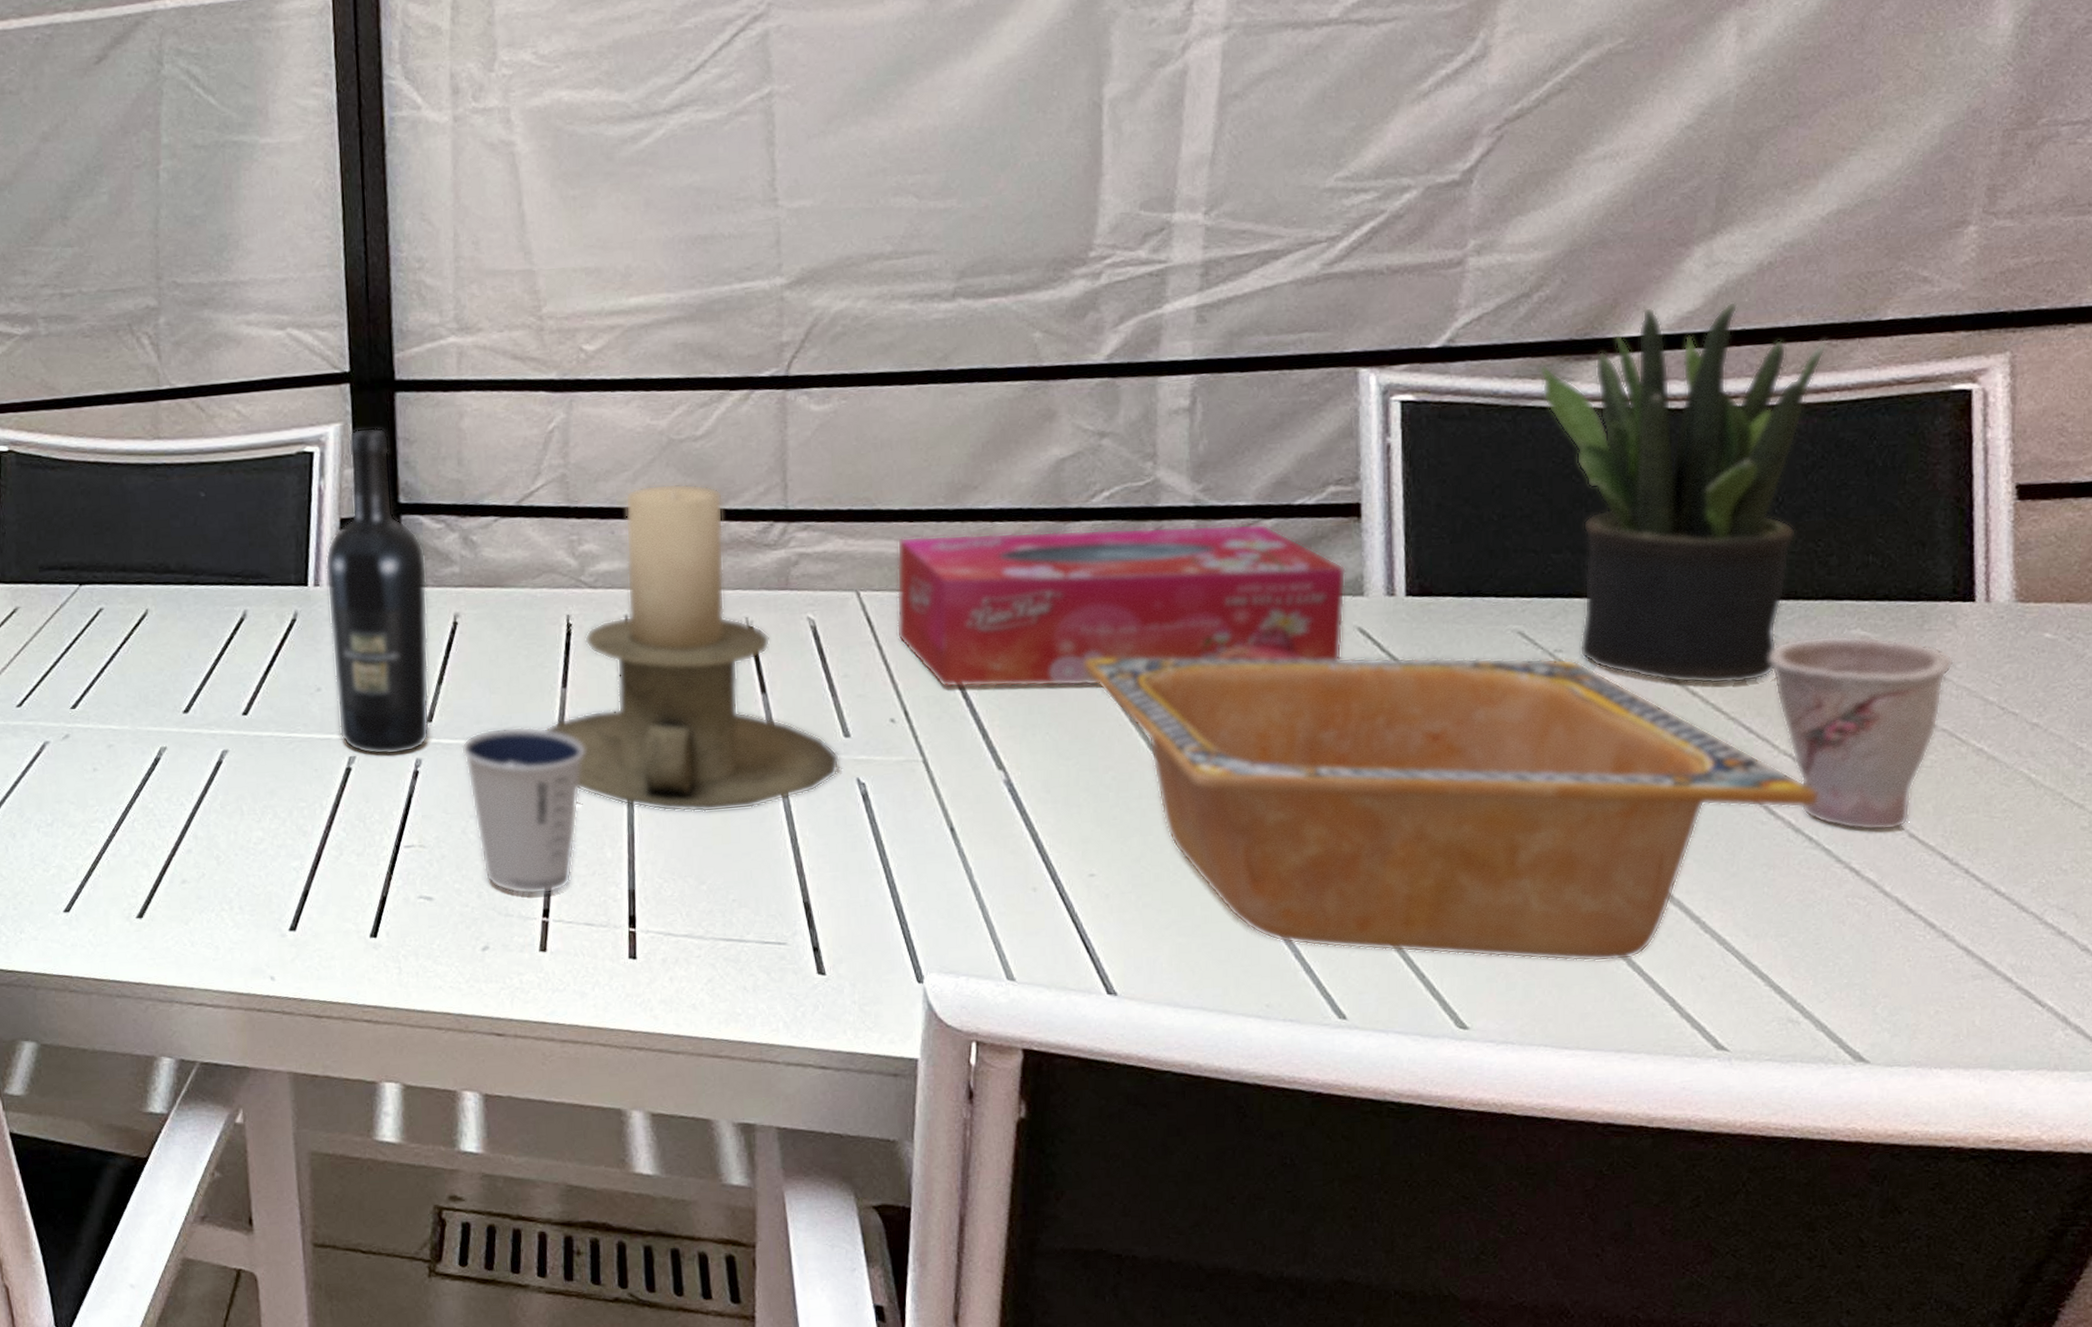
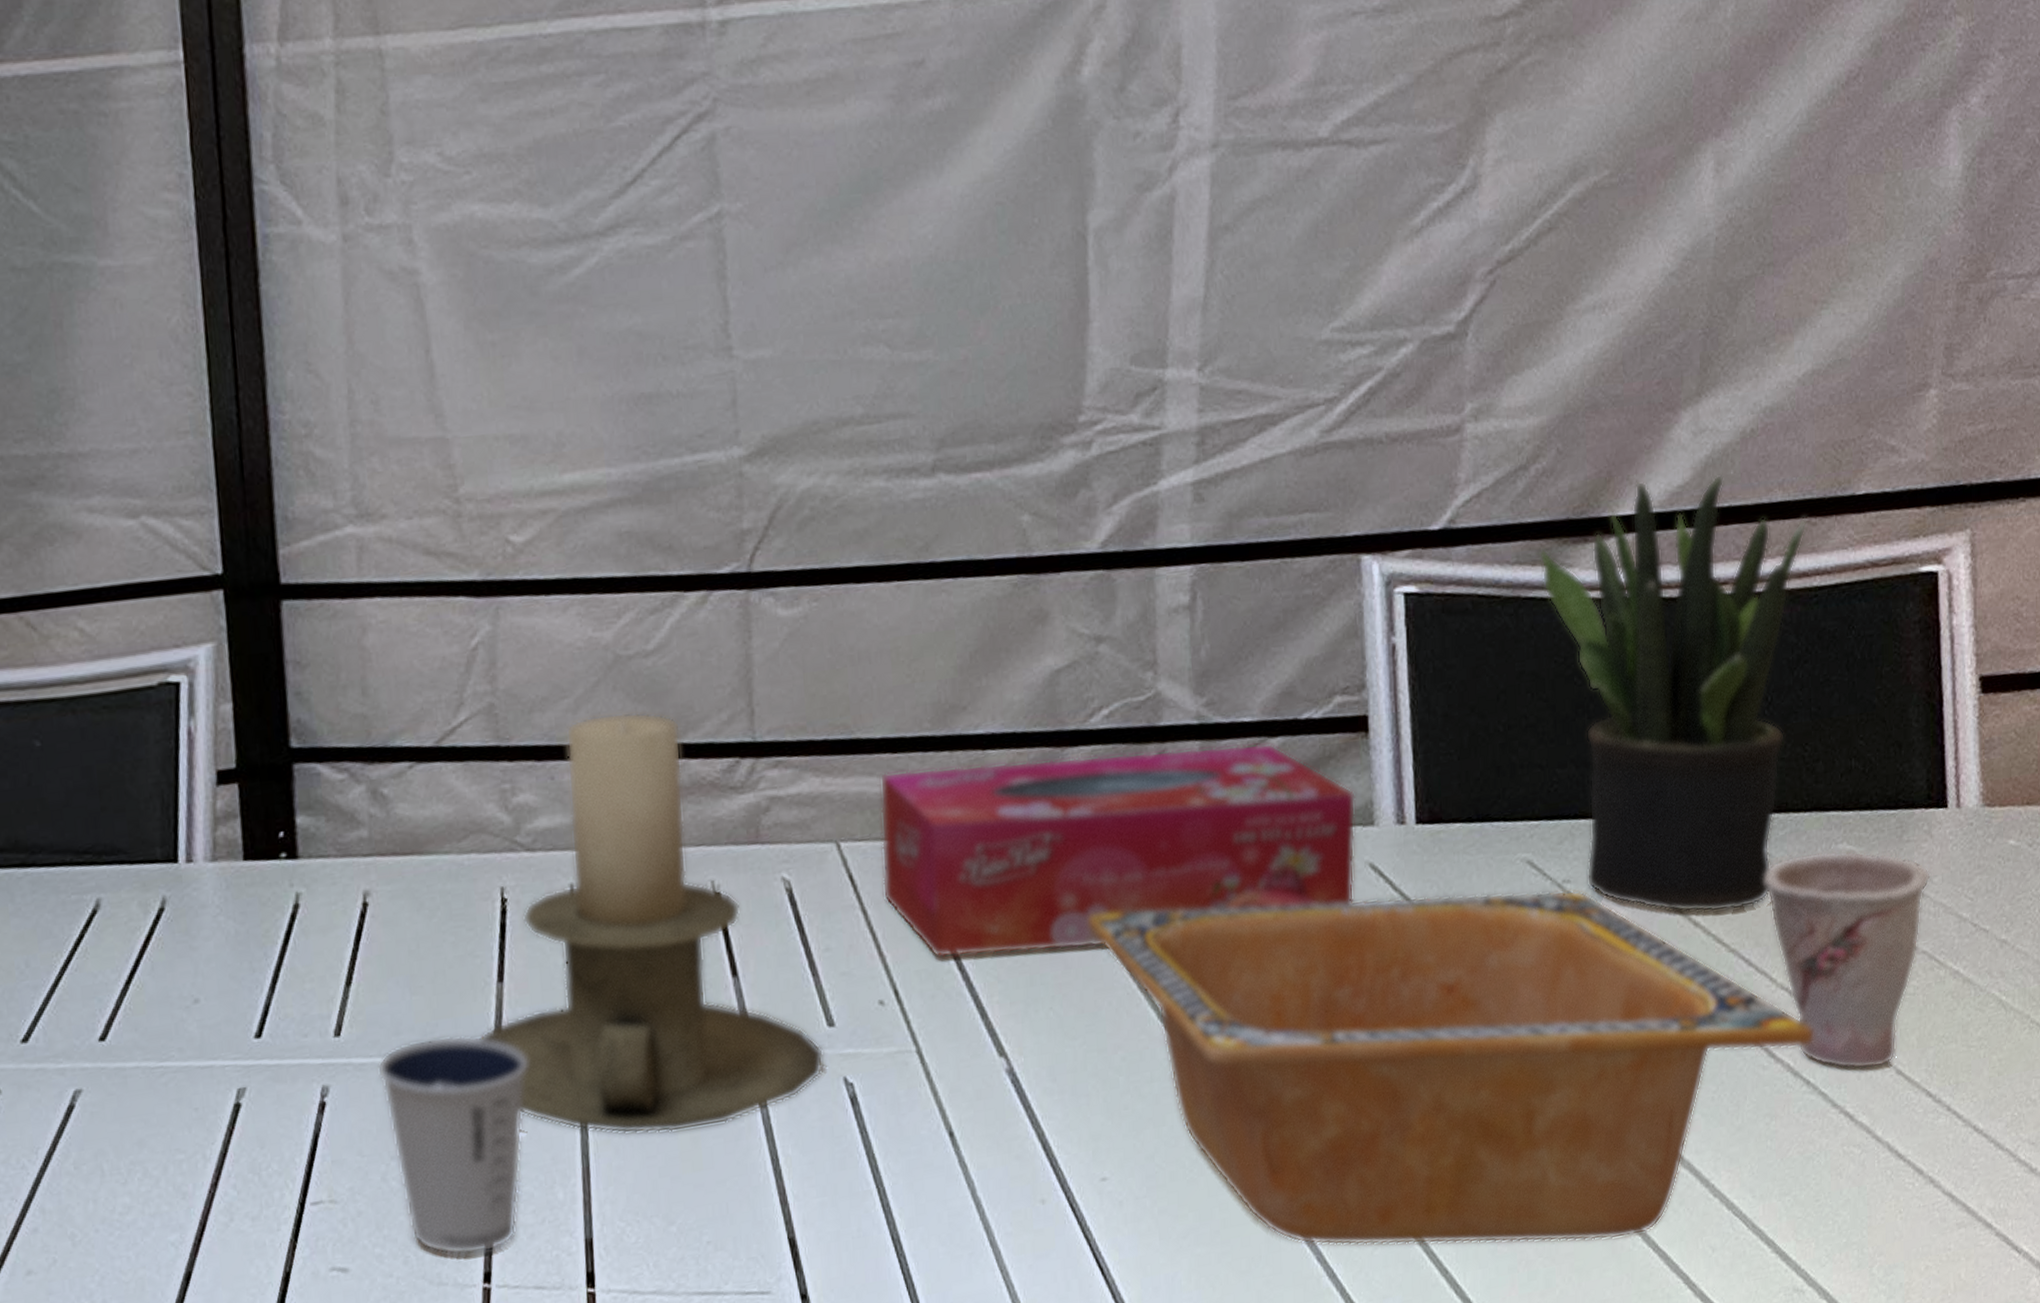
wine bottle: present [325,427,430,755] -> none [199,647,338,1085]

